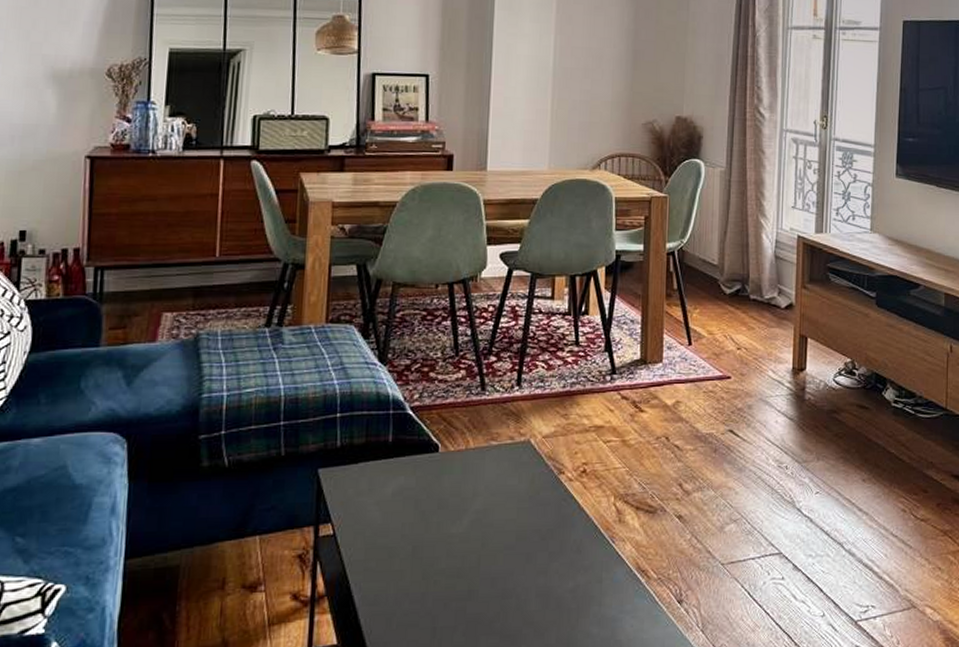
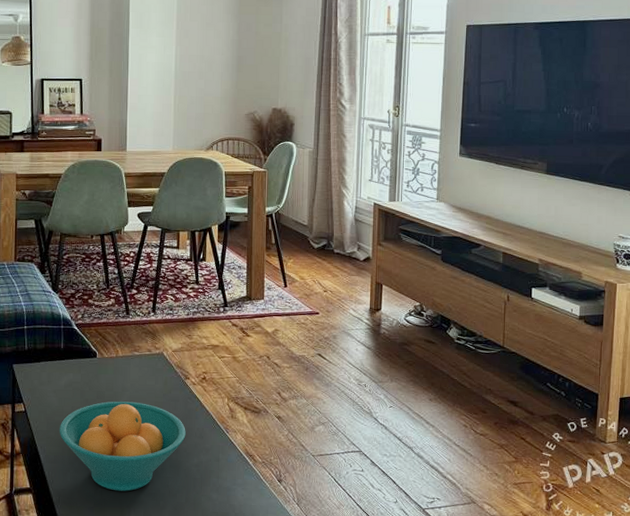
fruit bowl: none [382,509,559,637] -> present [59,401,186,491]

